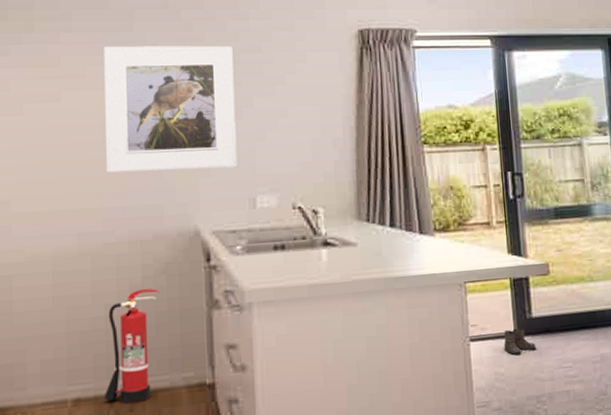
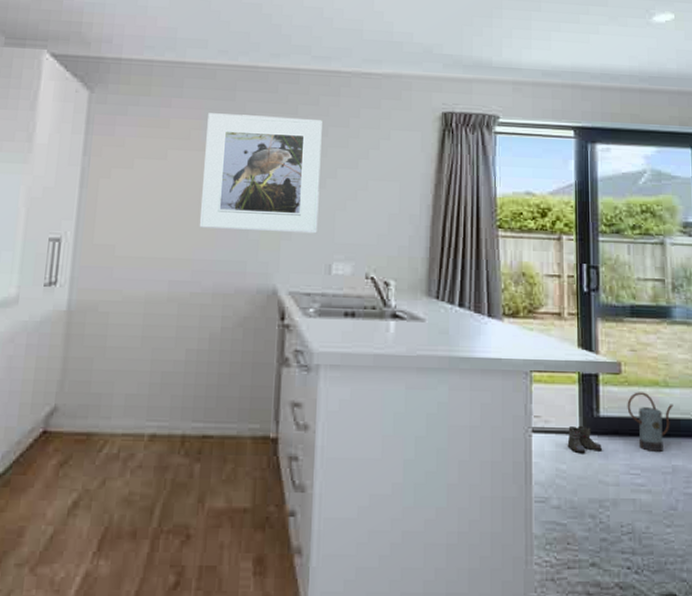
fire extinguisher: present [103,288,159,404] -> none [176,338,235,446]
watering can: none [556,289,599,344] -> present [627,392,673,451]

